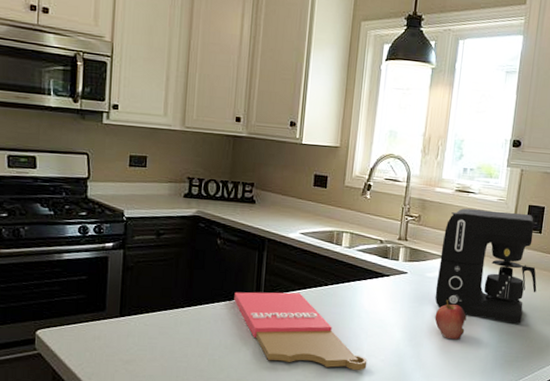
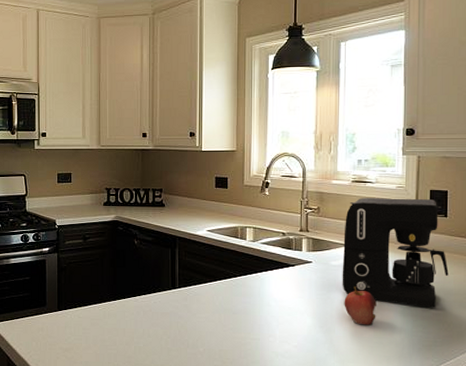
cutting board: present [234,292,368,370] -> none [153,284,281,356]

